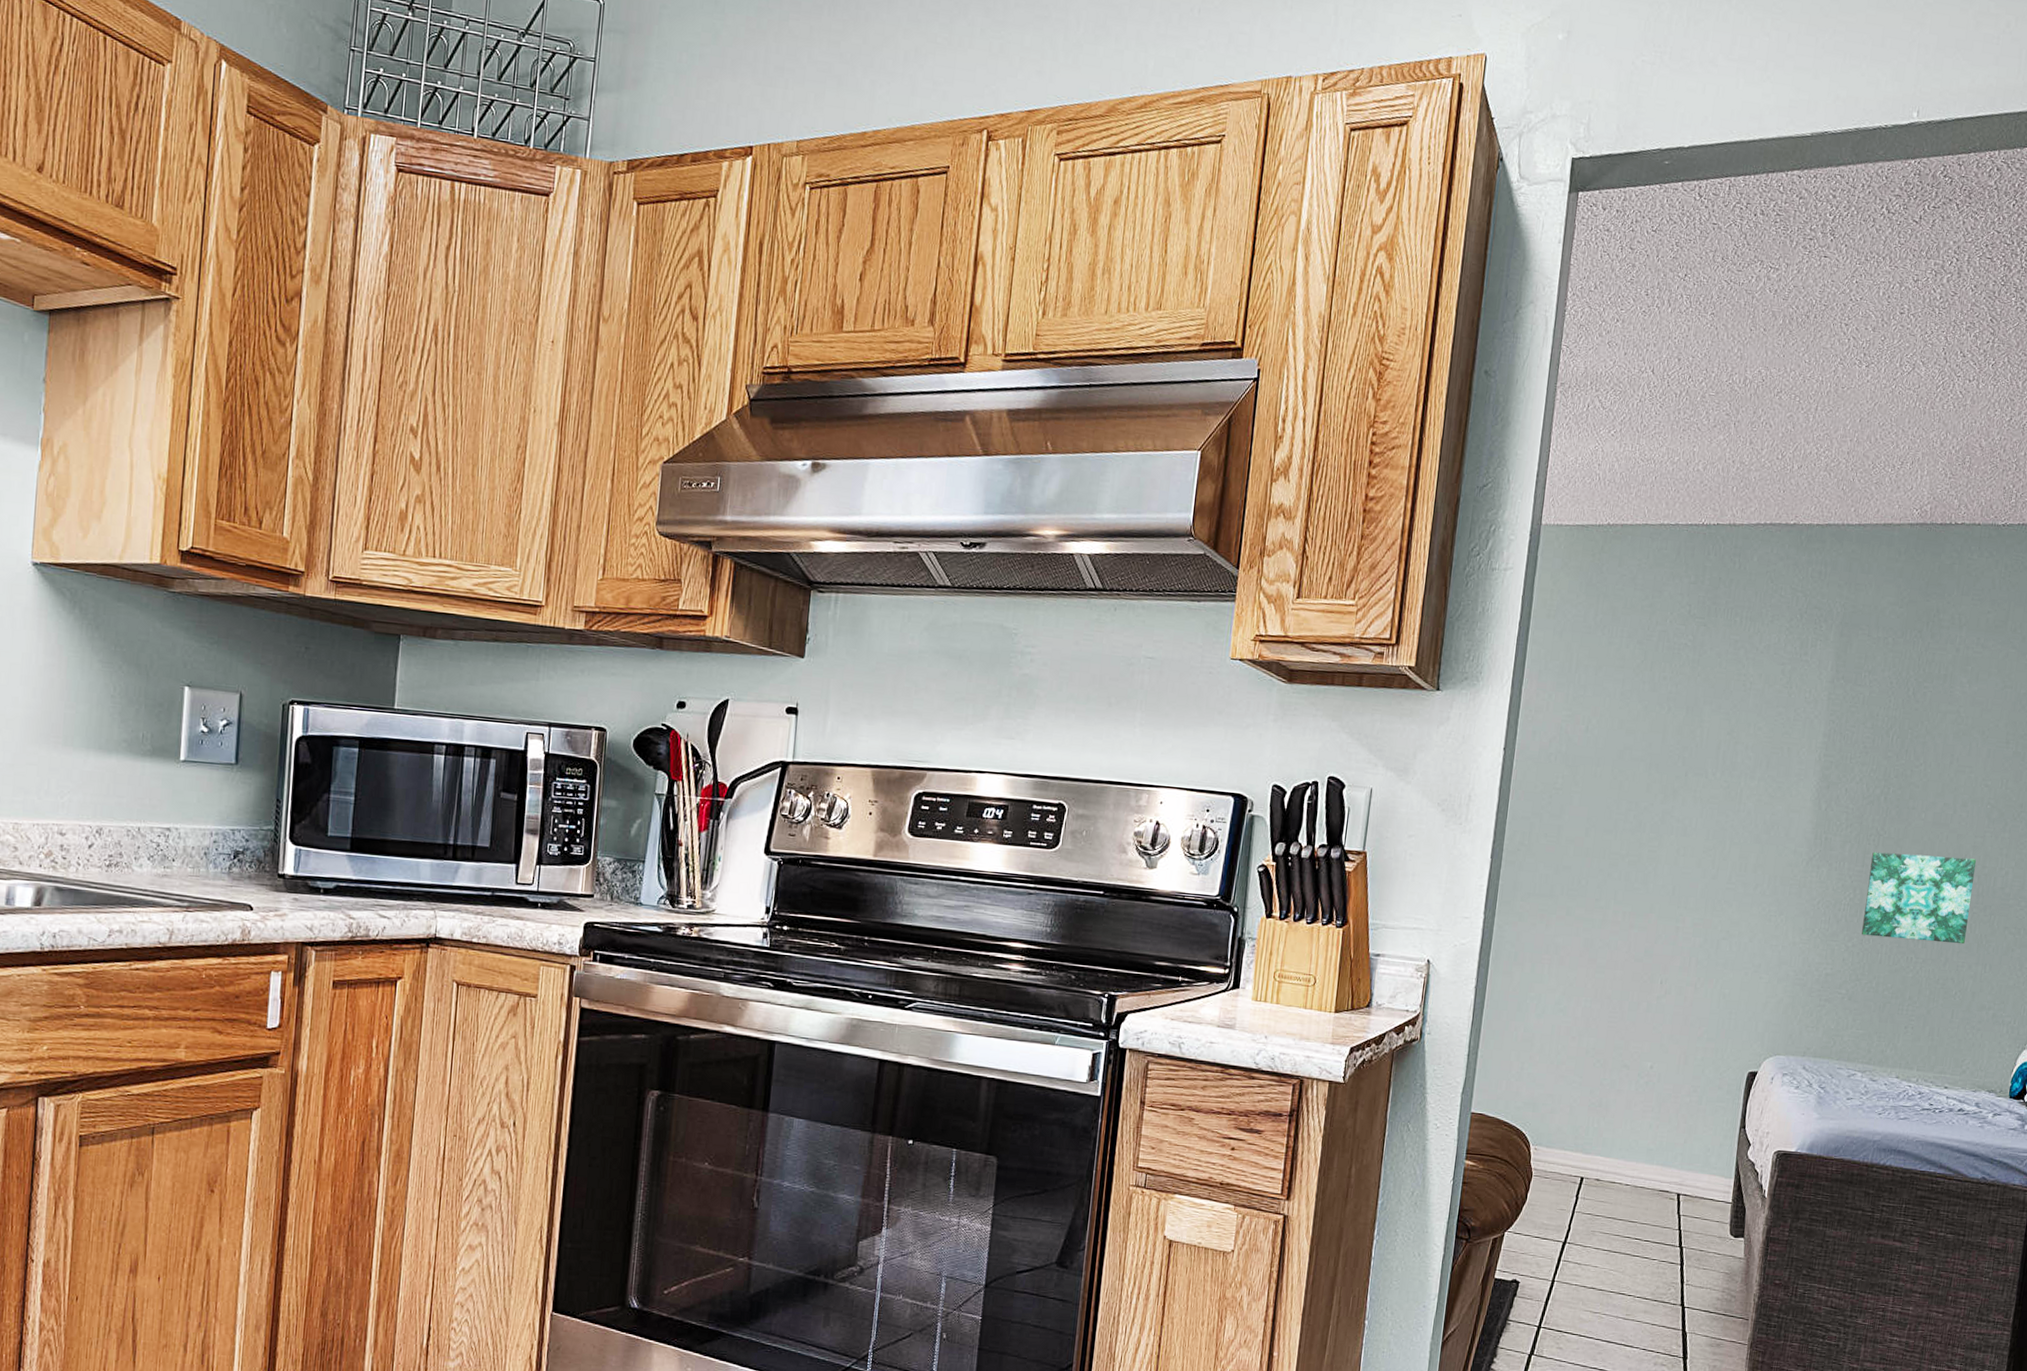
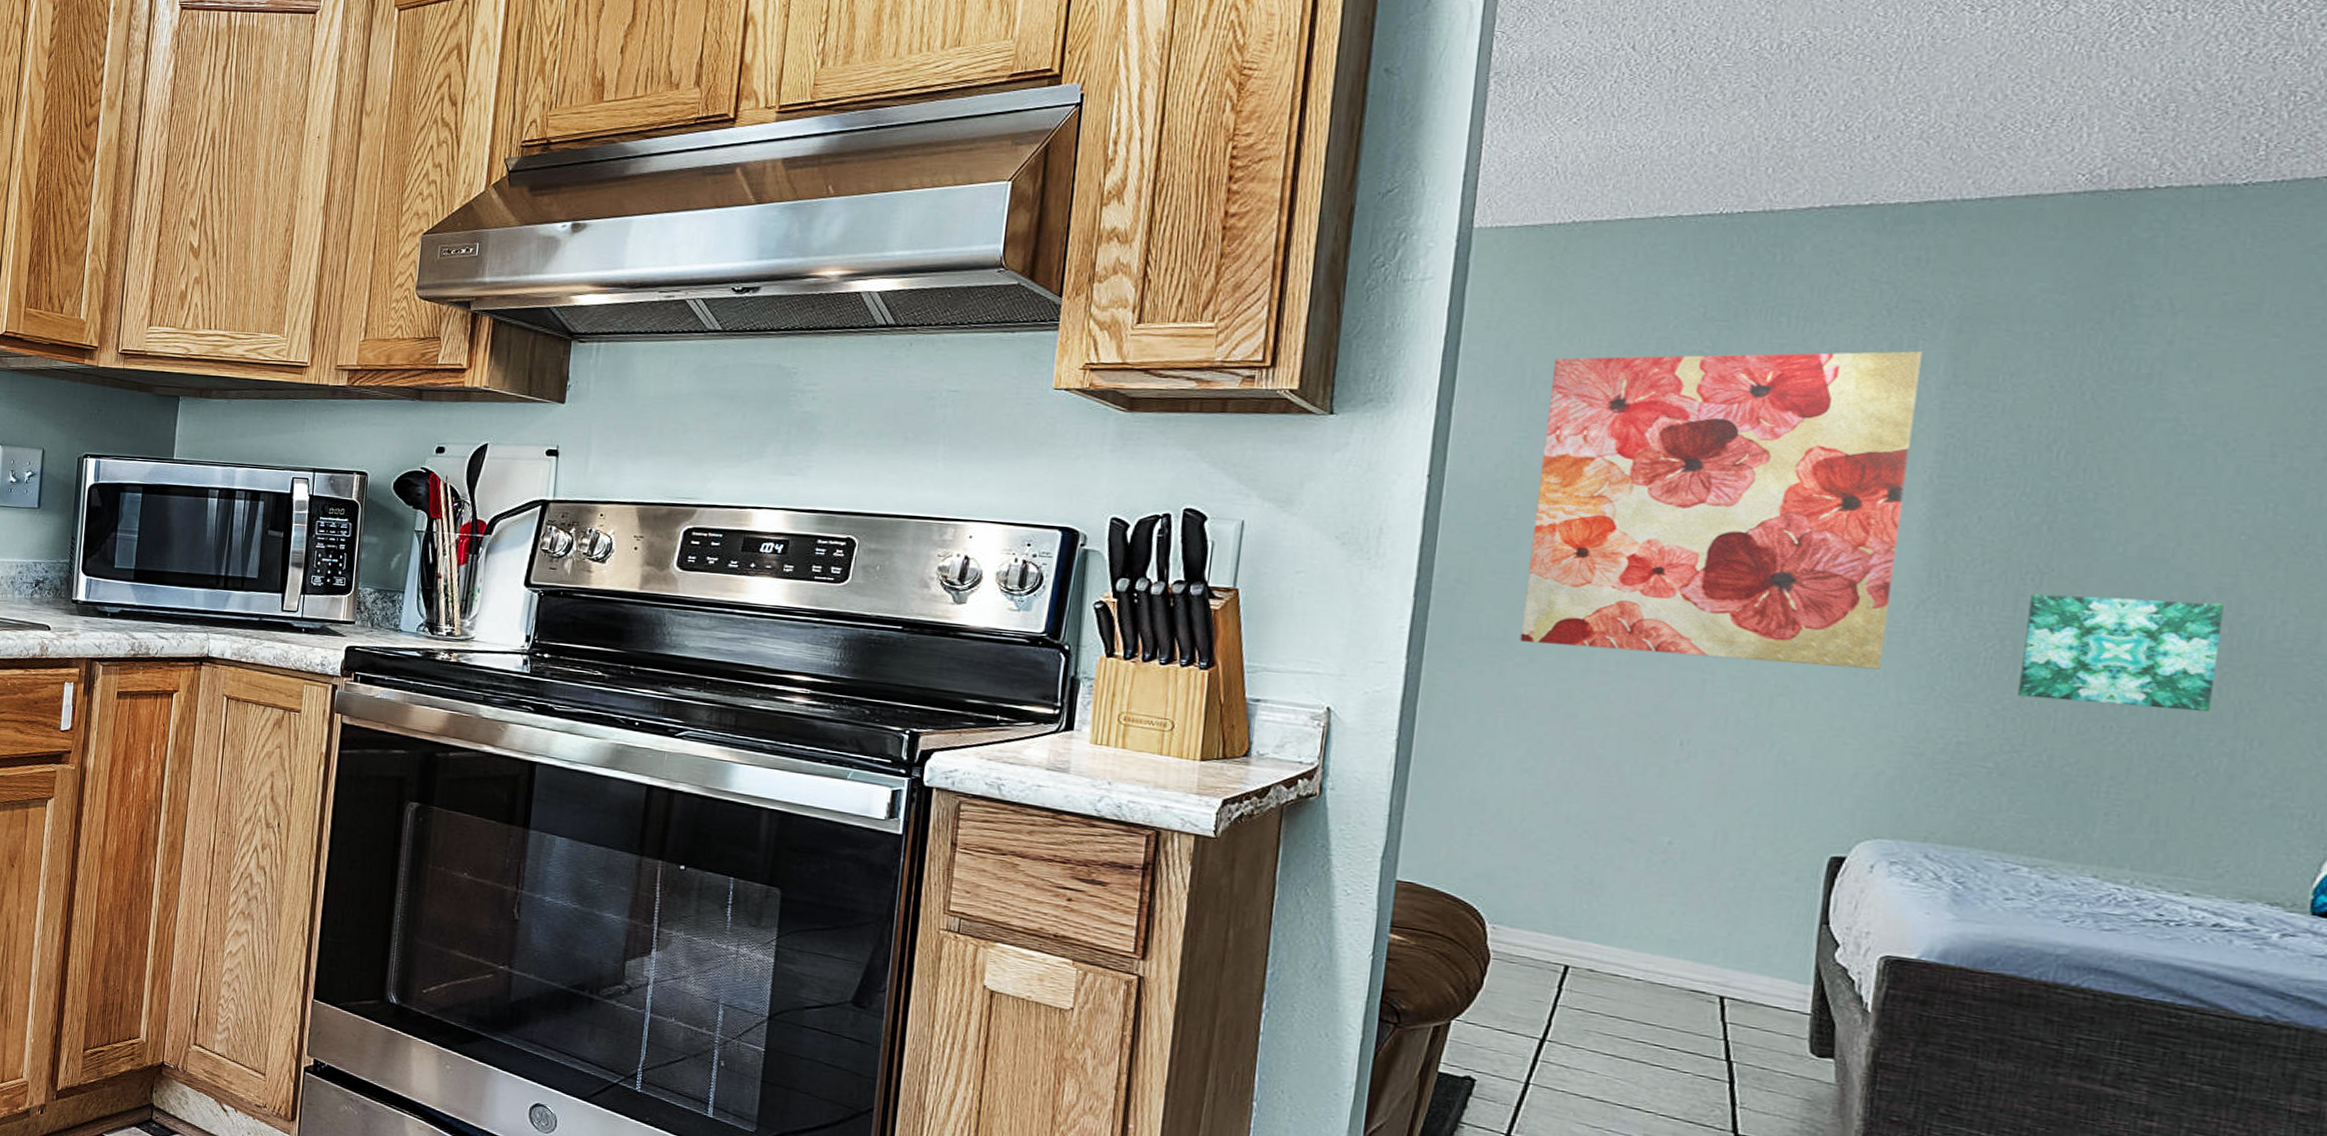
wall art: none [1561,645,1819,916] -> present [1520,351,1922,670]

